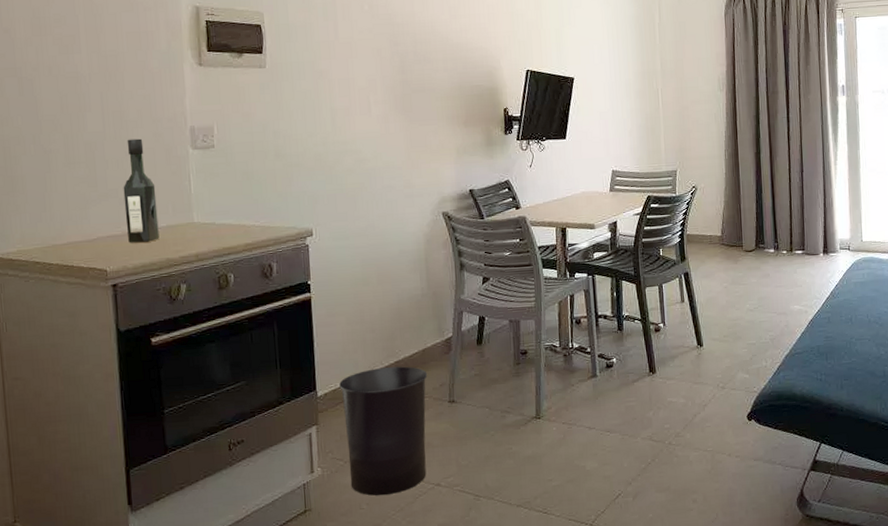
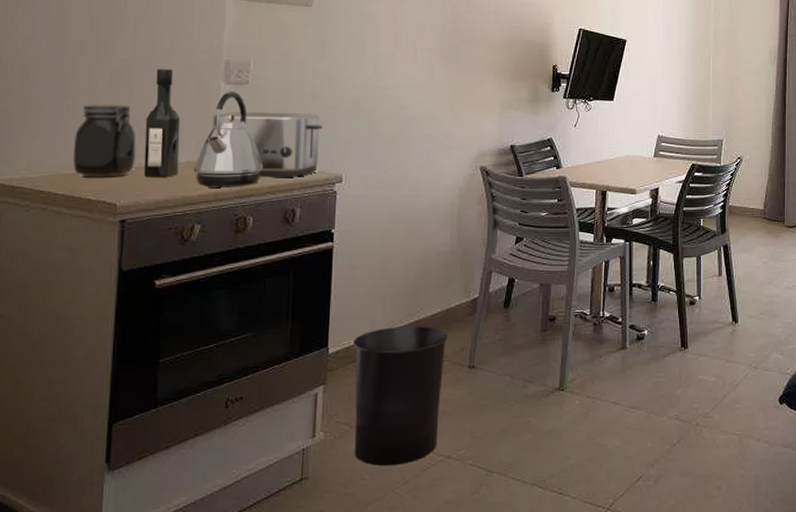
jar: none [60,176,119,247] -> present [73,103,136,178]
kettle: none [173,155,238,250] -> present [193,91,264,189]
toaster: none [185,172,289,236] -> present [212,112,323,178]

